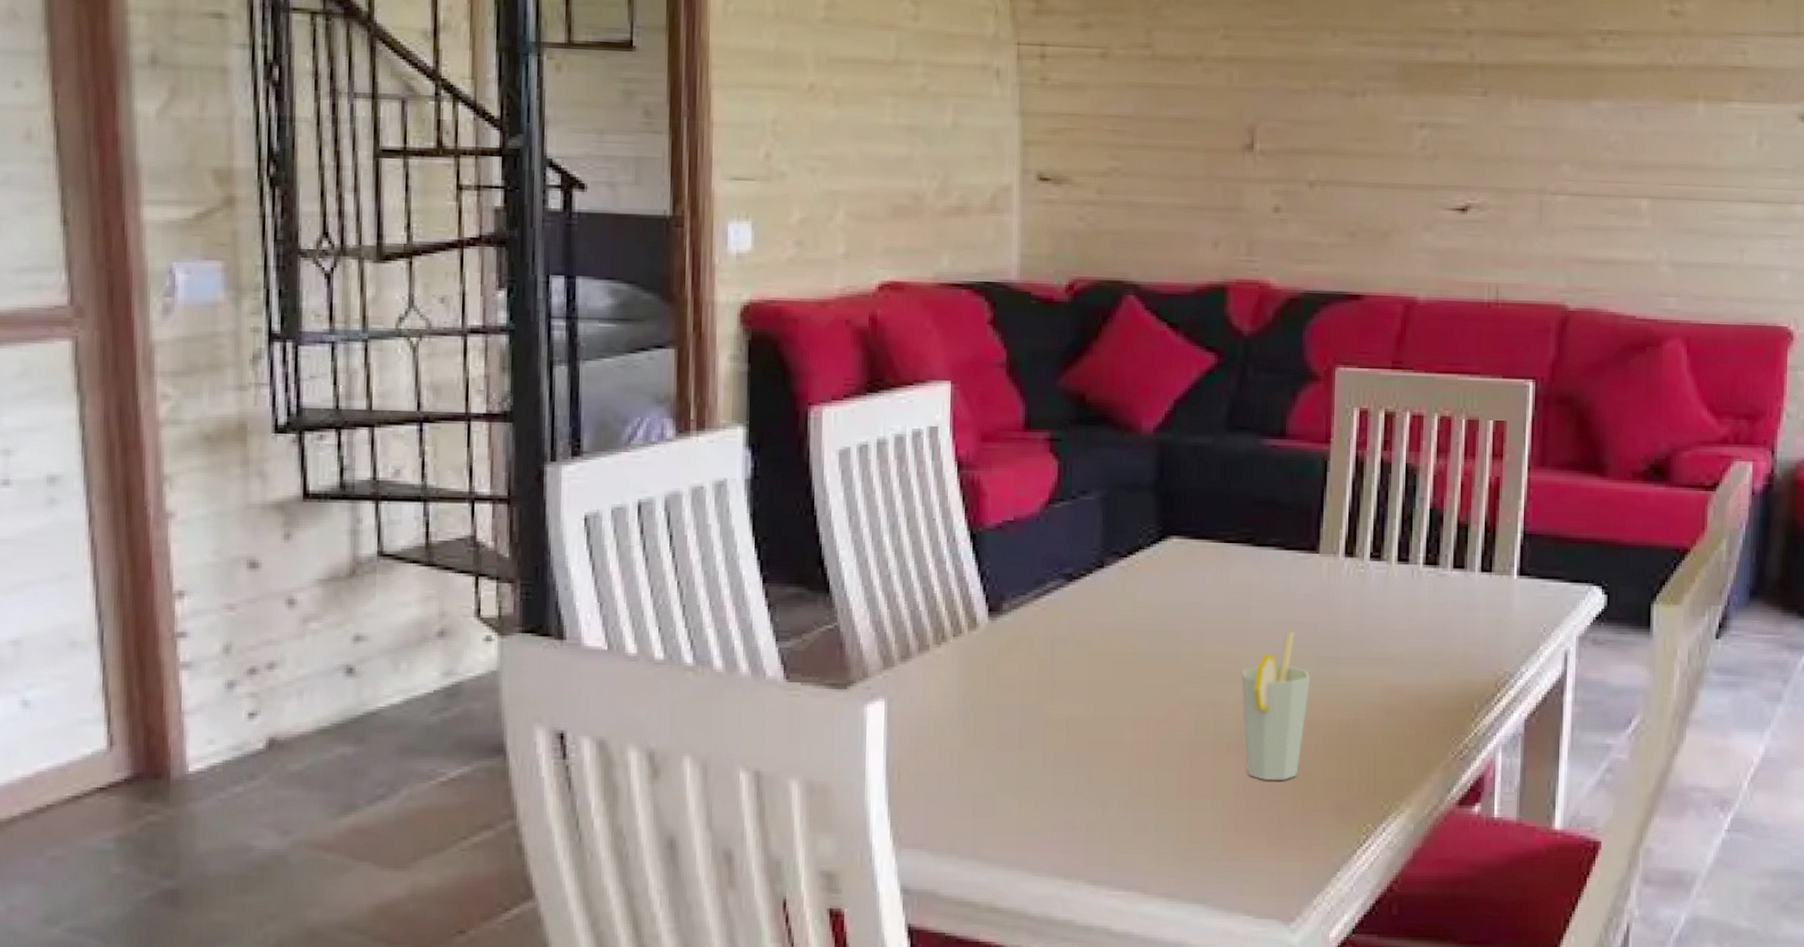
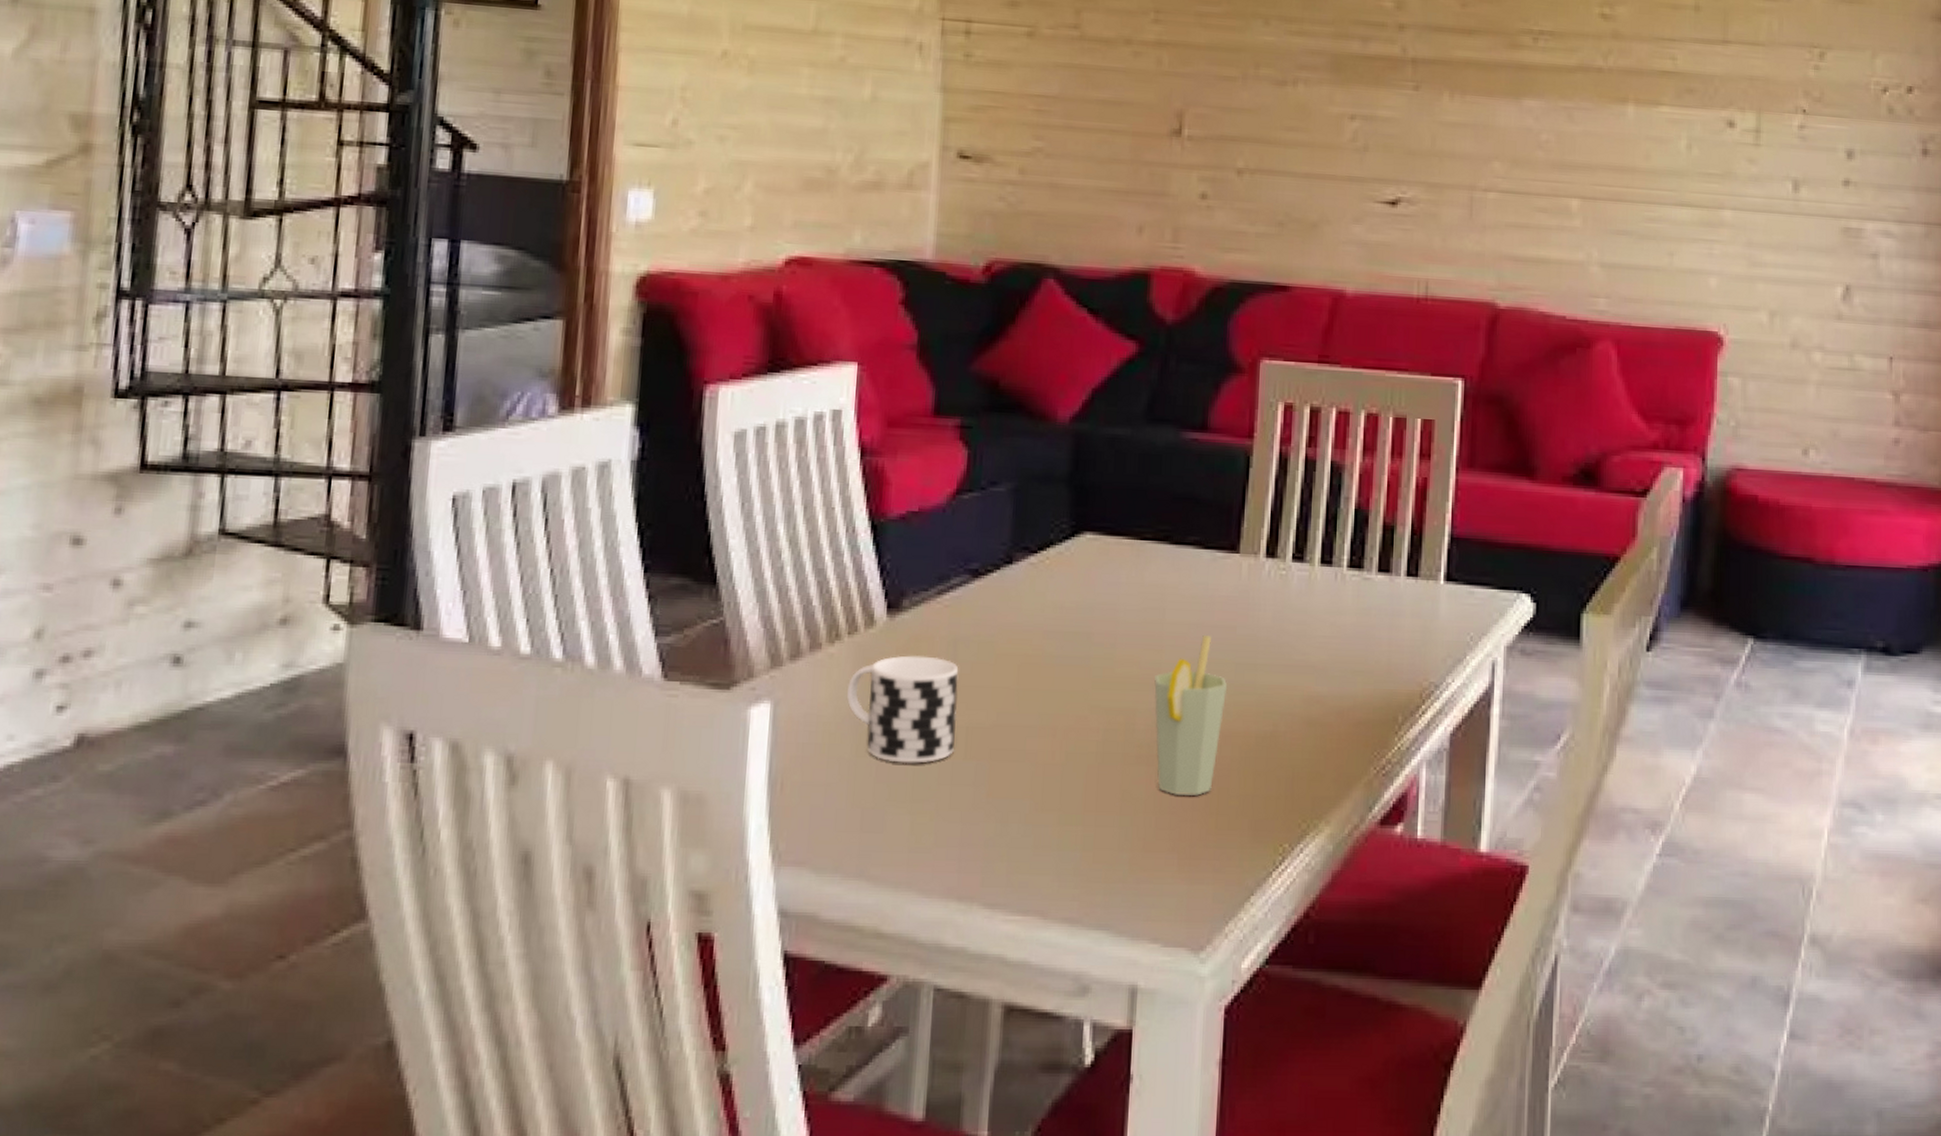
cup: none [954,655,1058,754] -> present [847,655,959,764]

